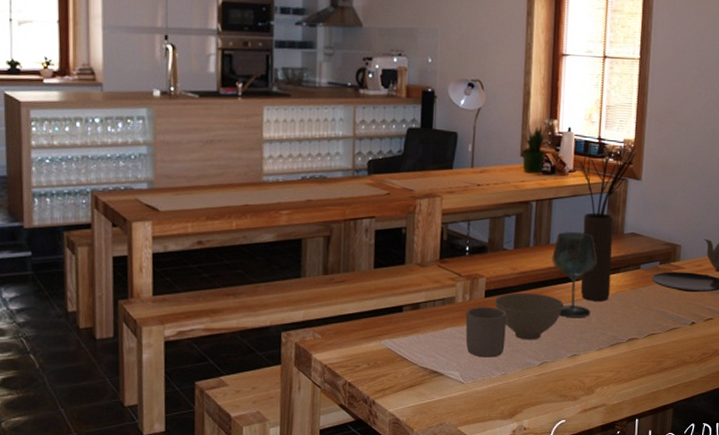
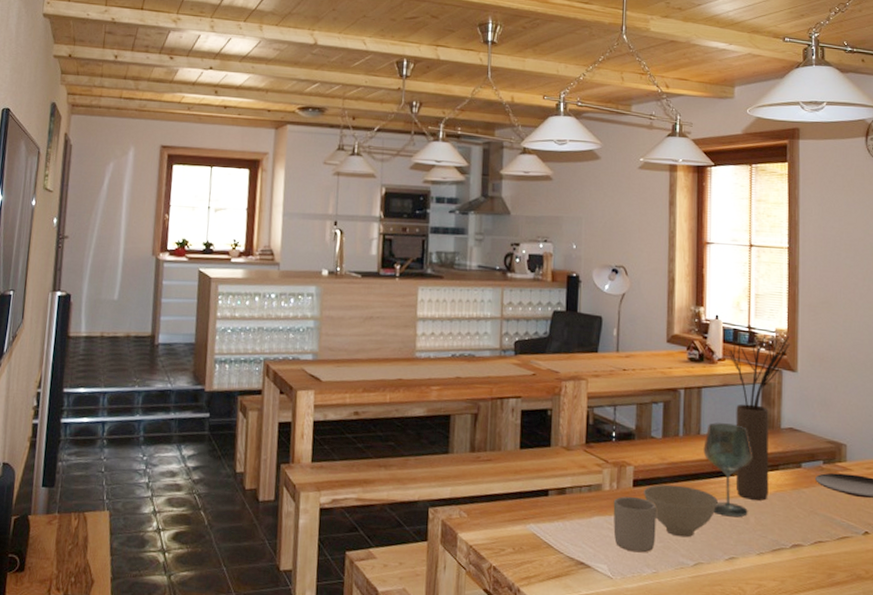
planter: present [522,125,546,174] -> none [668,311,693,361]

